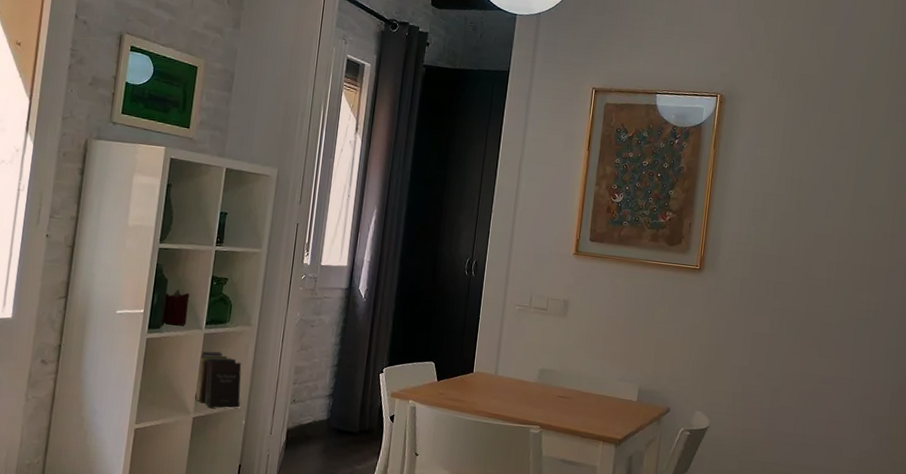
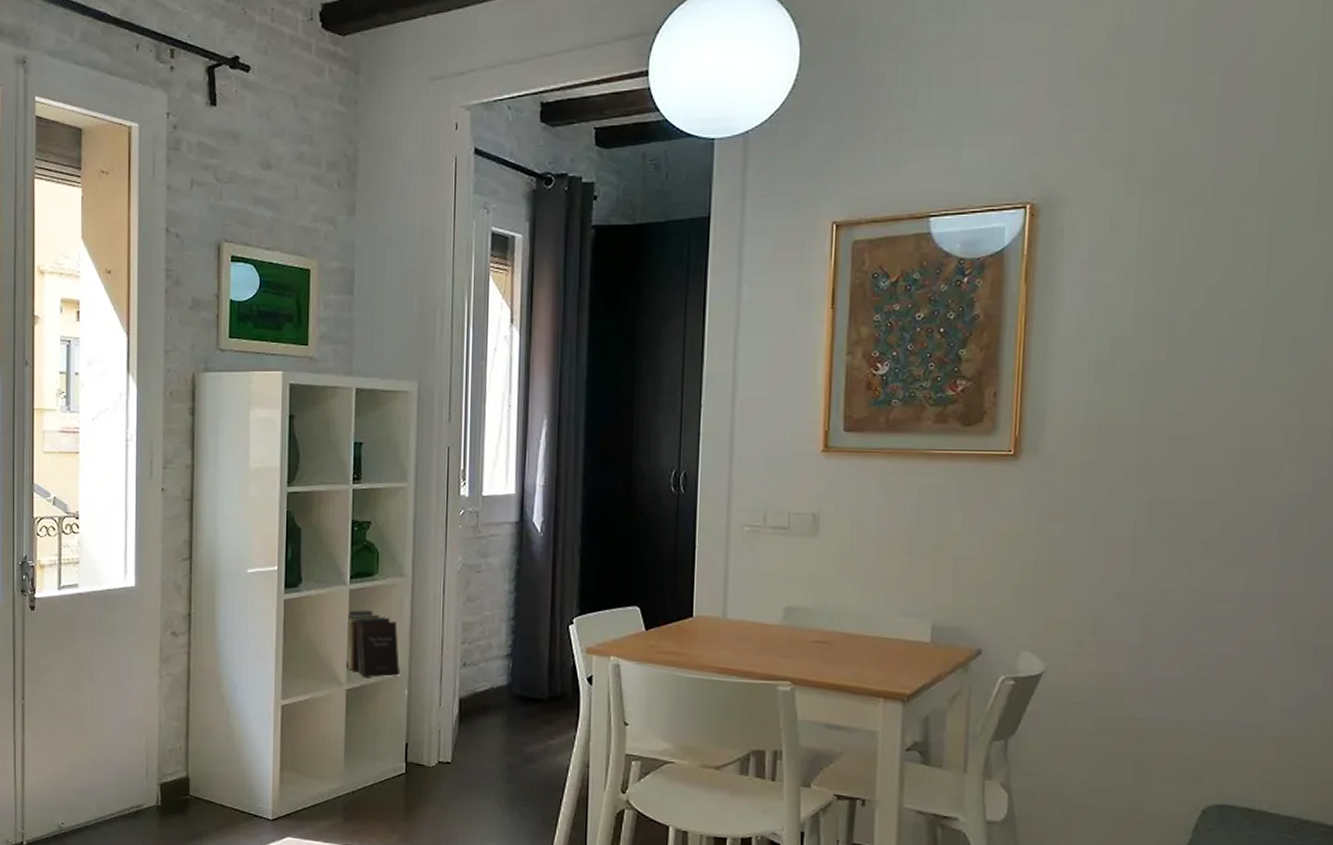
candle: present [161,289,190,326] -> none [299,539,329,583]

